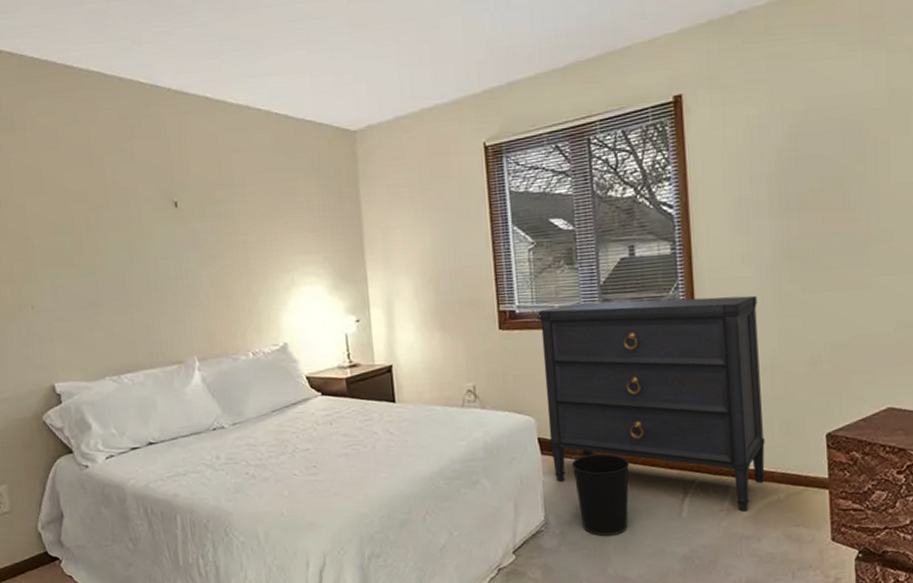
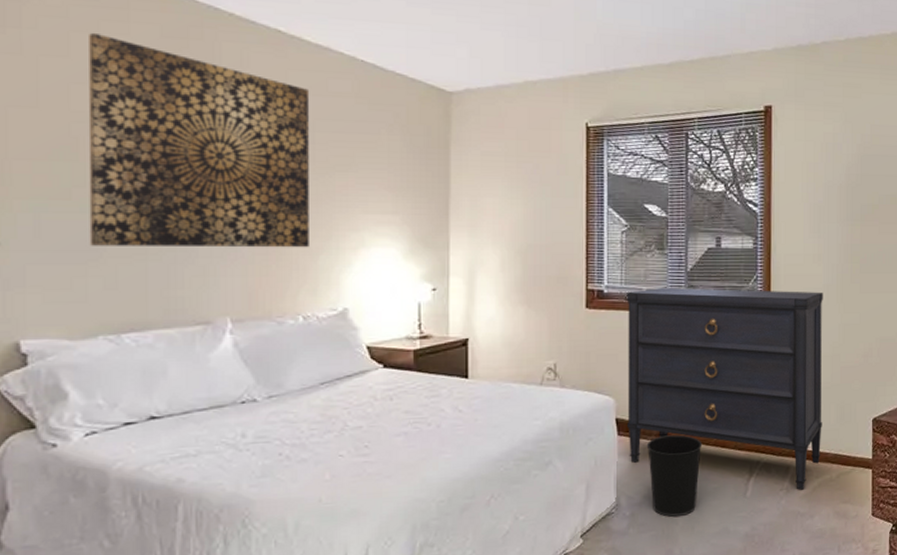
wall art: none [70,123,251,303] -> present [88,32,310,248]

